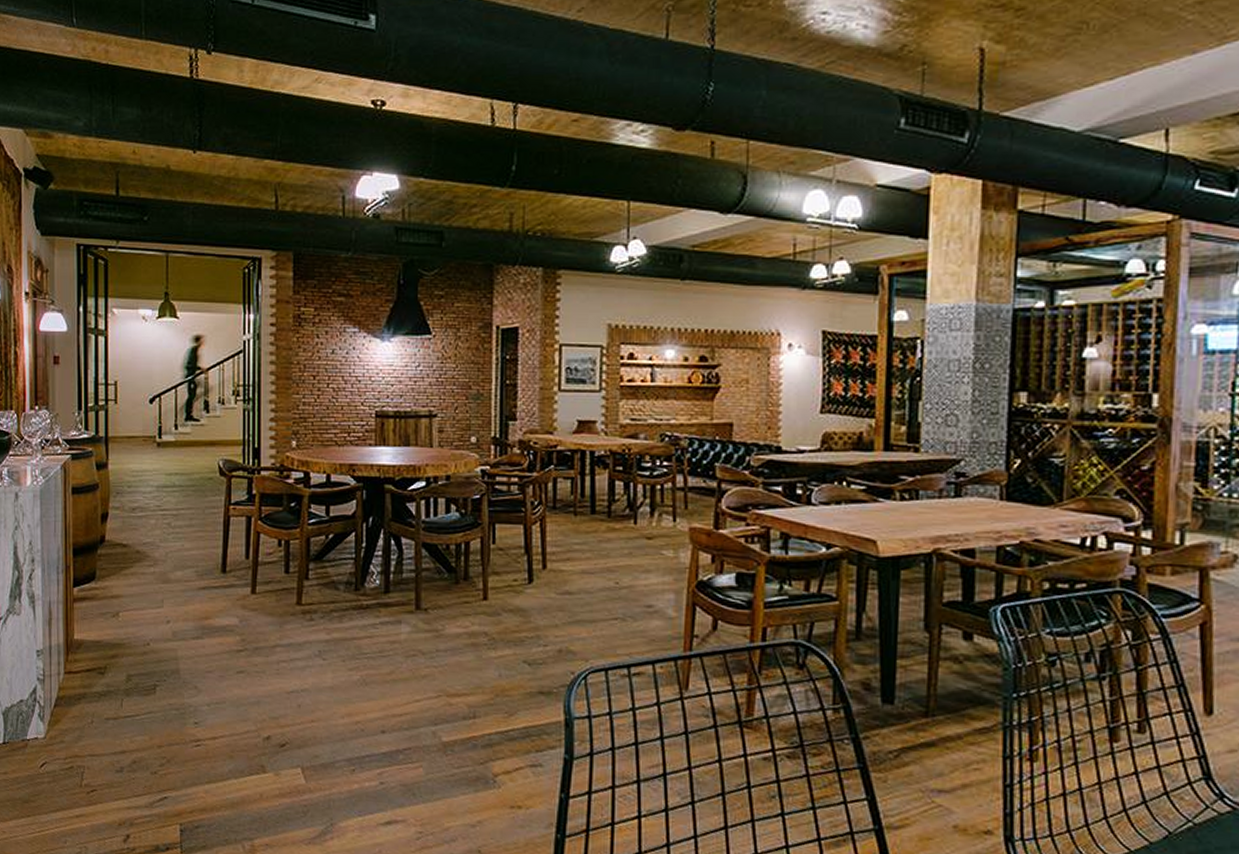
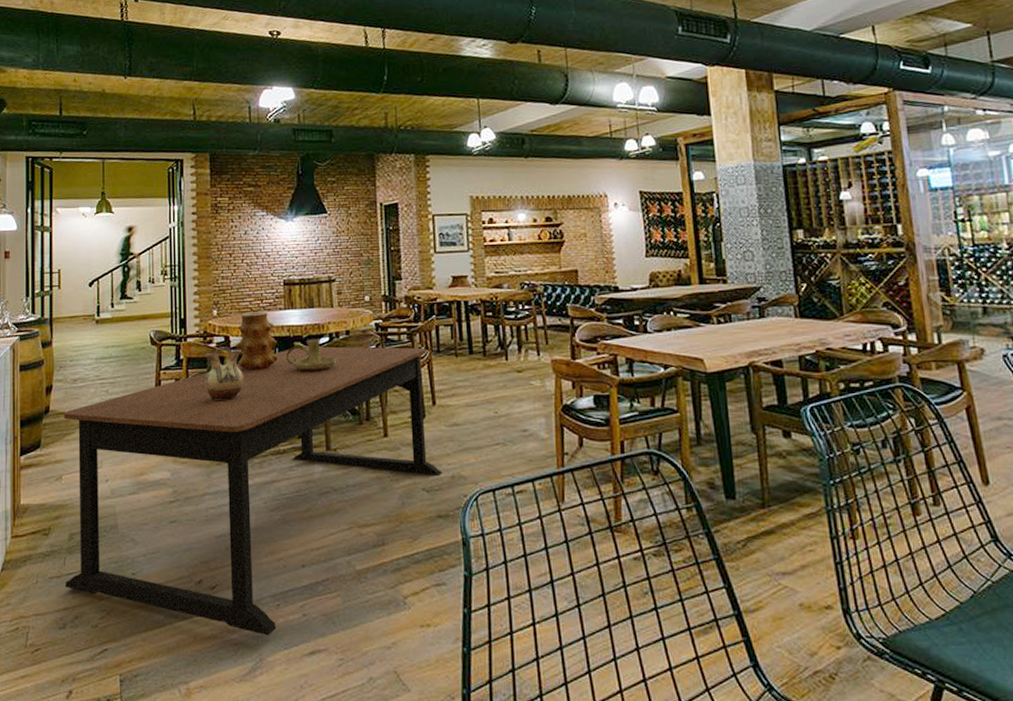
dining table: none [120,491,547,801] -> present [63,346,442,636]
ceramic pitcher: none [280,484,325,546] -> present [204,347,244,401]
vase: none [316,446,365,513] -> present [235,311,278,370]
candle holder: none [375,482,434,519] -> present [286,339,337,371]

